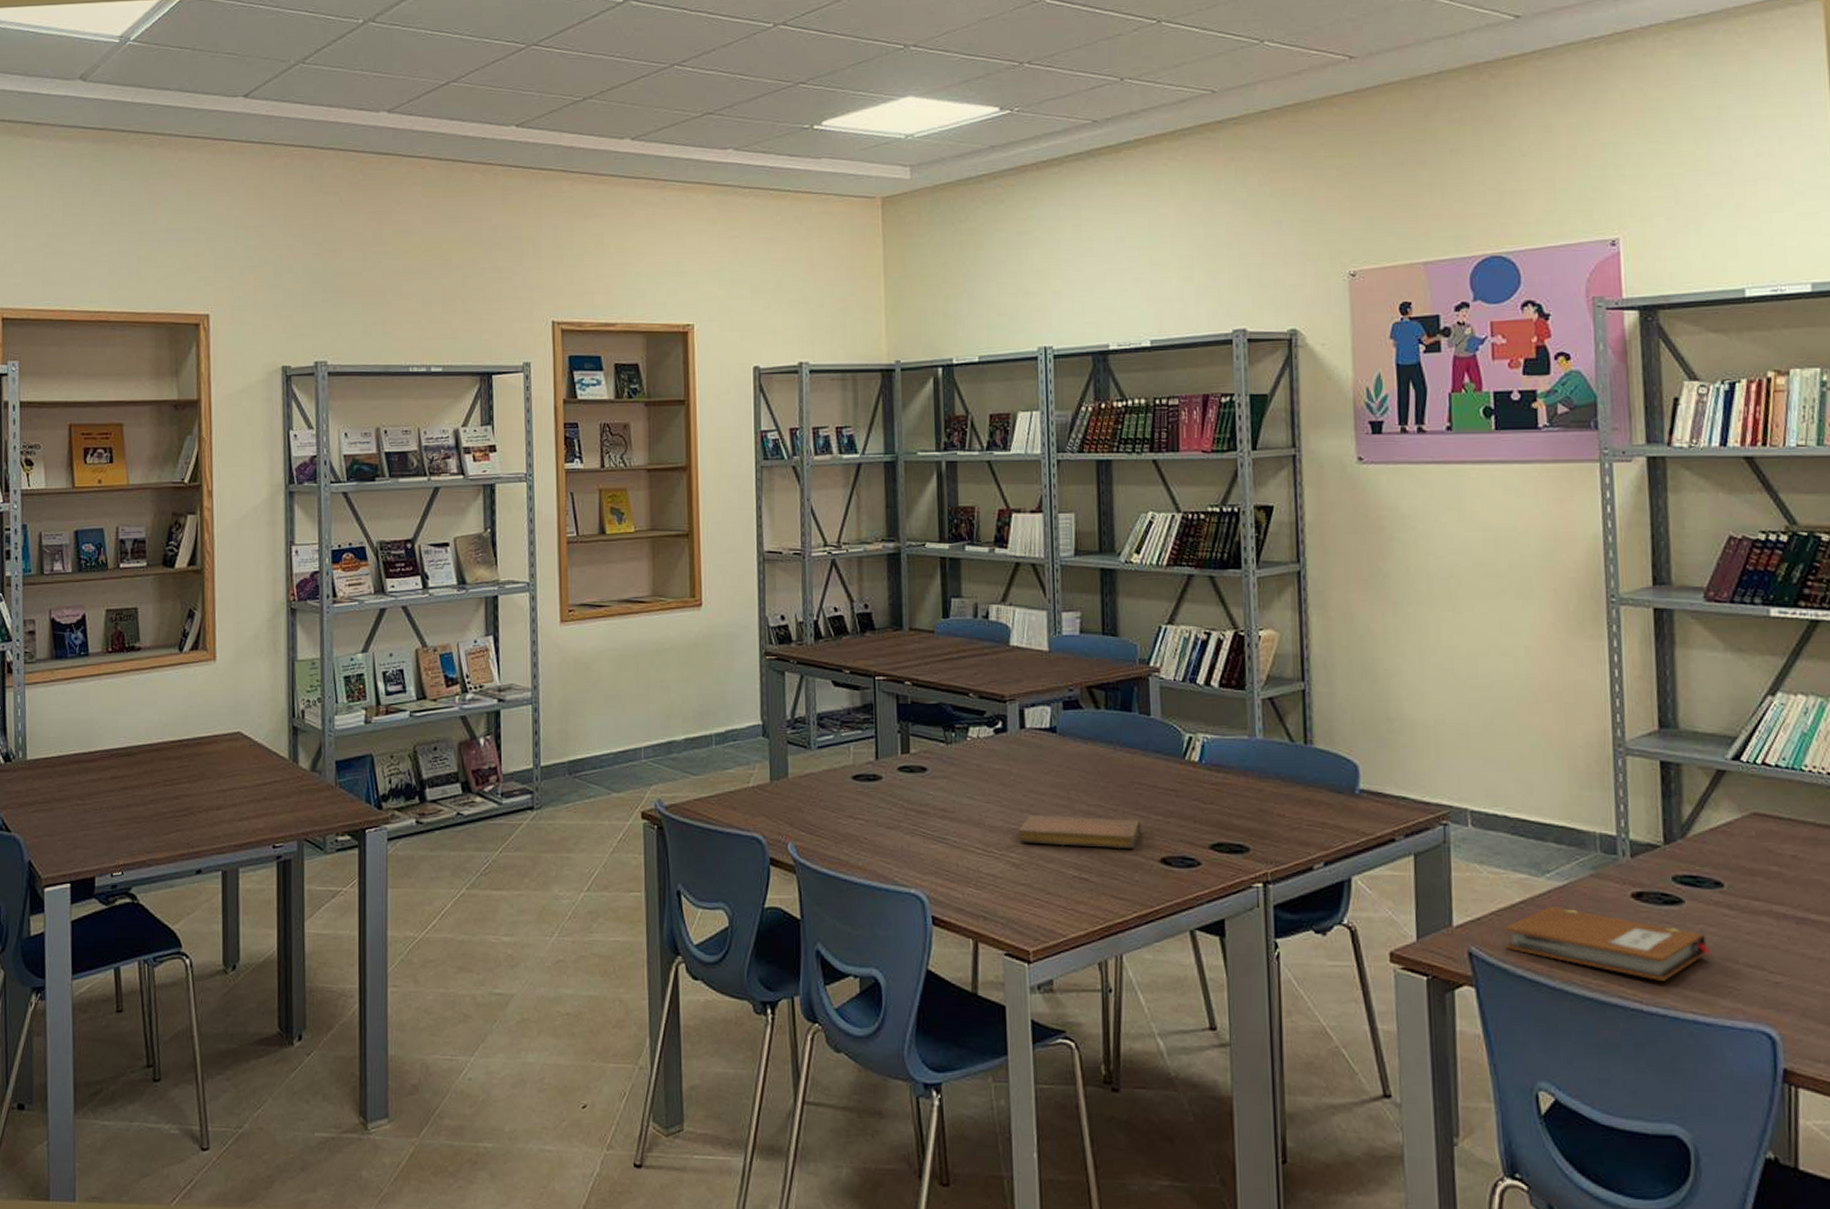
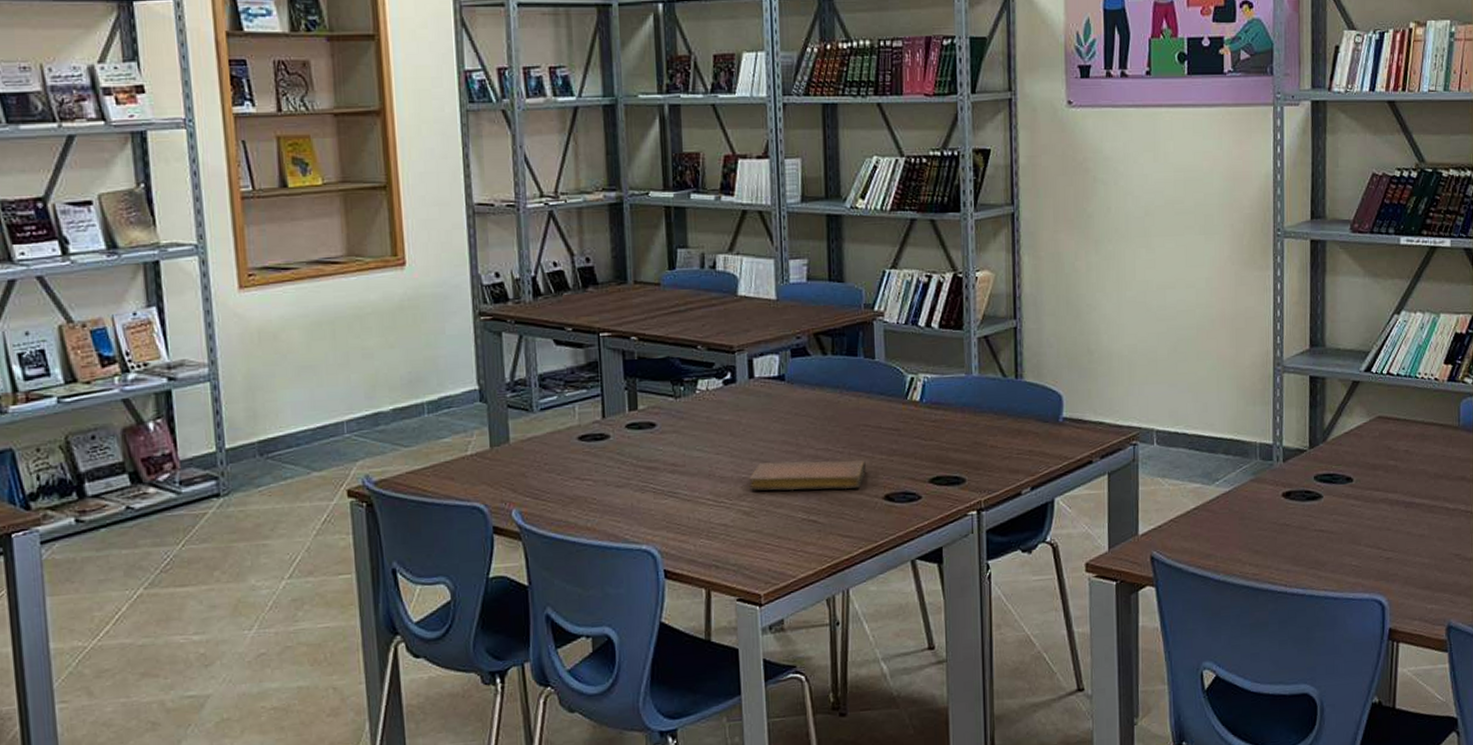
notebook: present [1504,905,1712,981] -> none [1181,509,1341,566]

